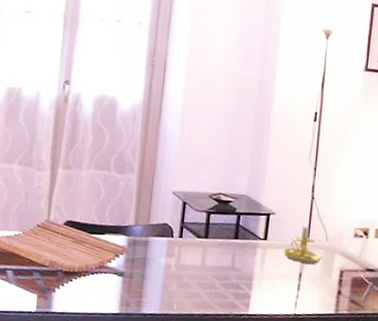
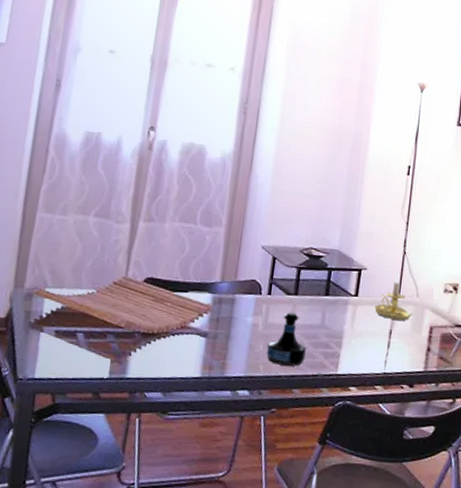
tequila bottle: none [180,254,218,306] -> present [266,312,306,366]

